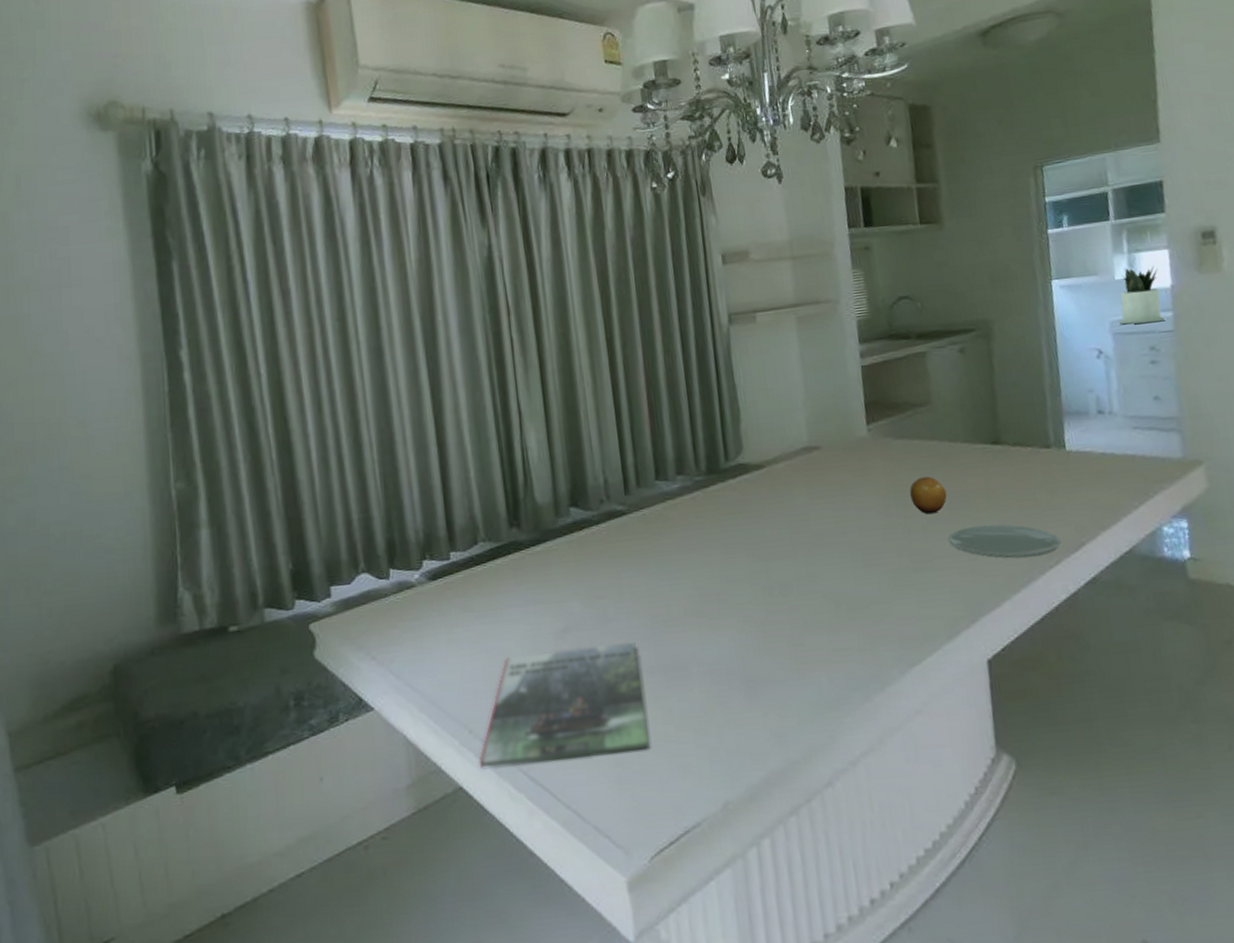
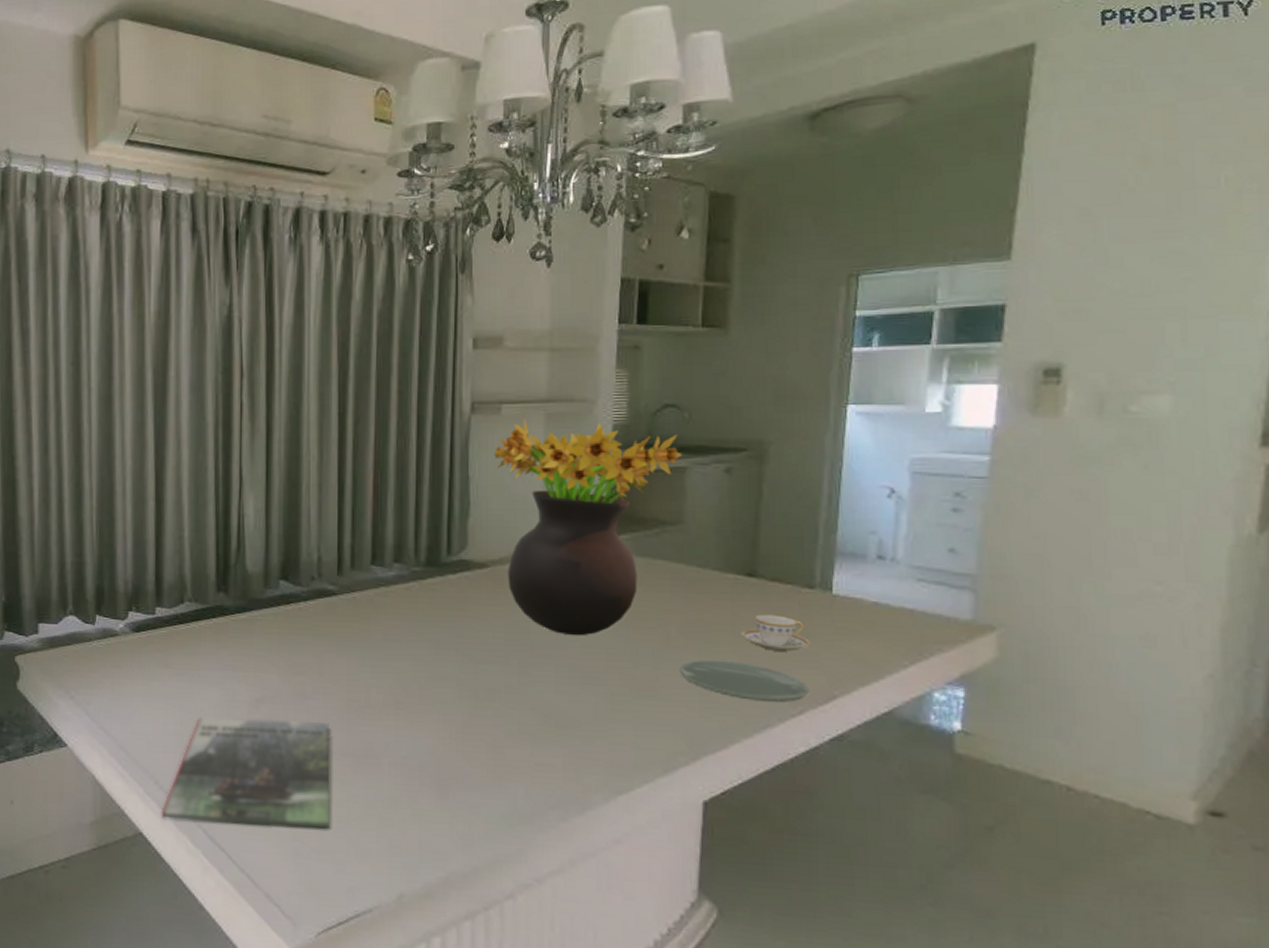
flower arrangement: none [755,320,921,522] -> present [494,419,683,636]
fruit: present [909,476,947,515] -> none [644,600,686,641]
teacup: none [996,476,1055,510] -> present [741,614,810,651]
planter: present [1119,266,1165,325] -> none [922,401,981,466]

